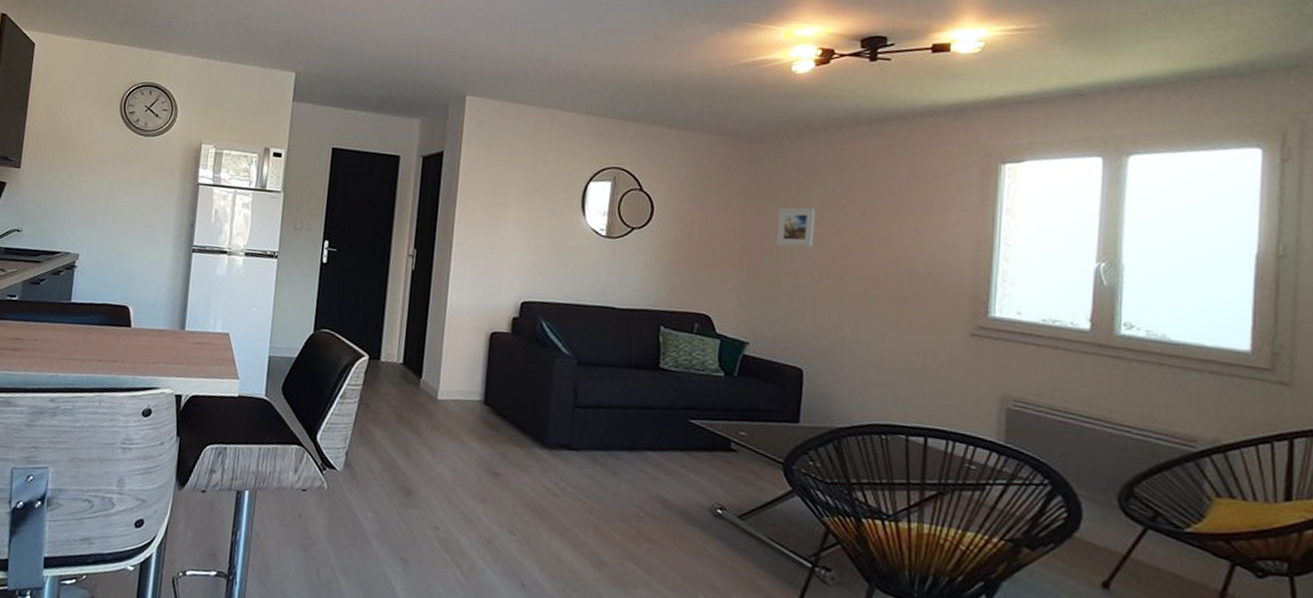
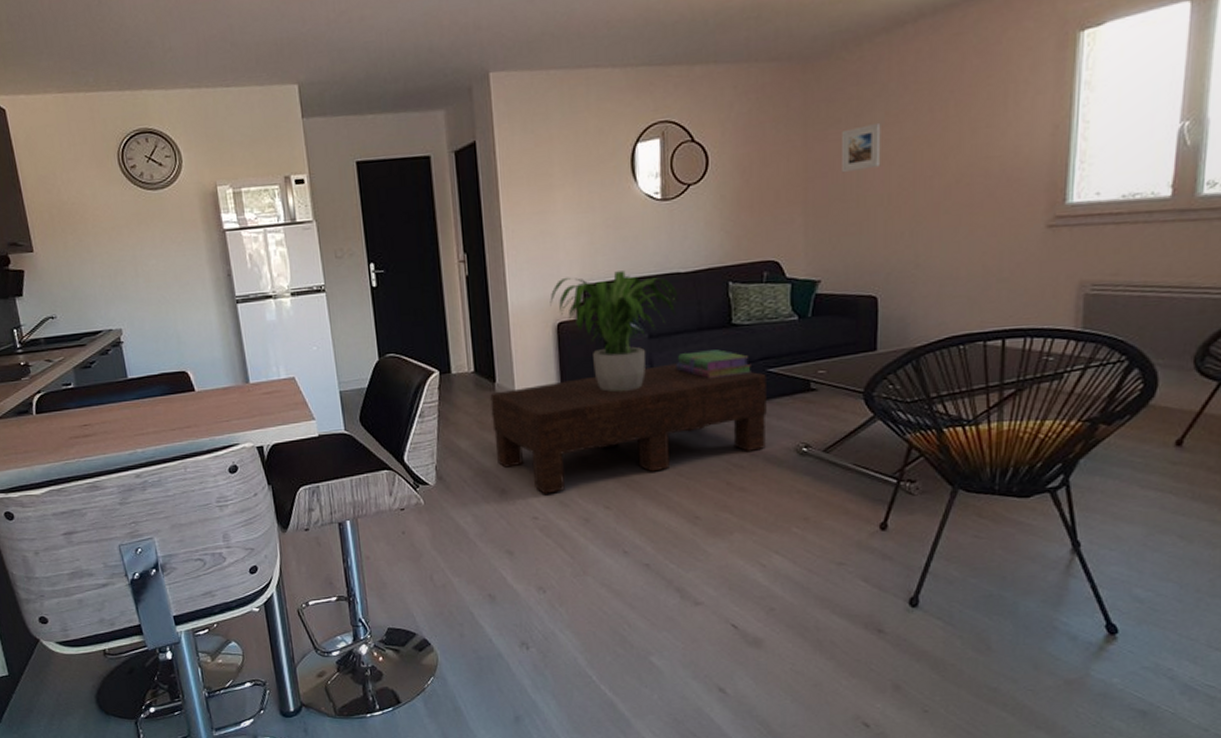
coffee table: none [409,388,688,505] -> present [490,363,767,494]
potted plant: none [487,290,610,414] -> present [550,271,678,392]
stack of books: none [599,387,674,421] -> present [675,349,751,379]

